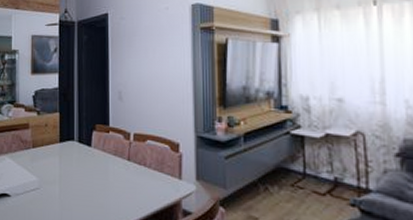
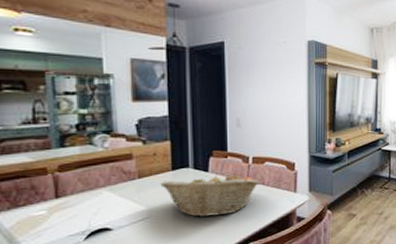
fruit basket: none [49,148,141,196] -> present [160,172,259,218]

